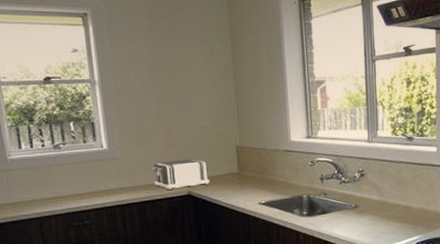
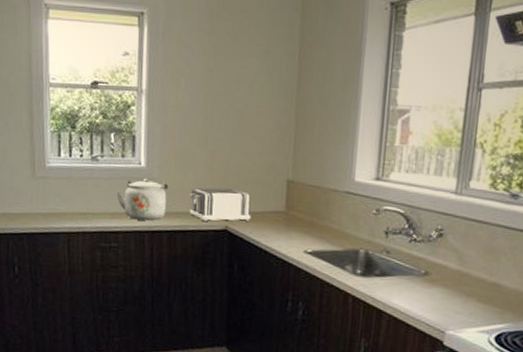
kettle: none [82,158,133,197] -> present [116,178,169,221]

